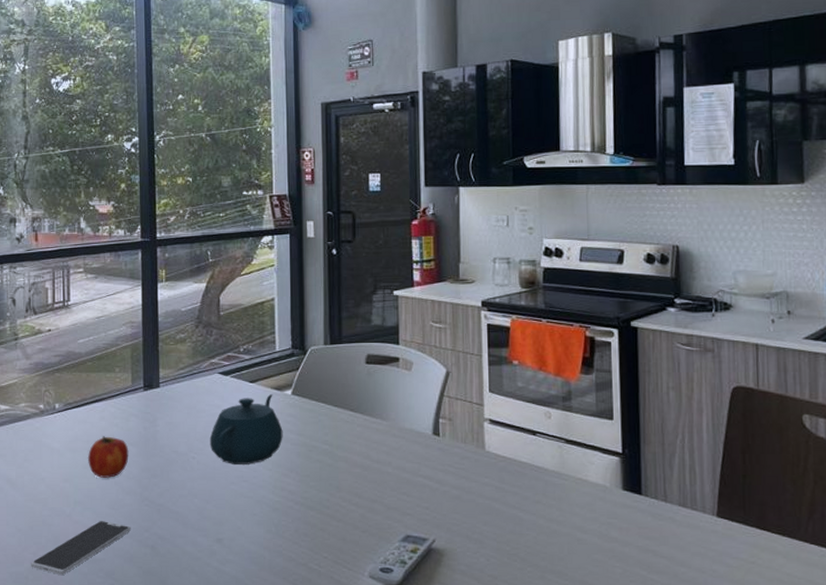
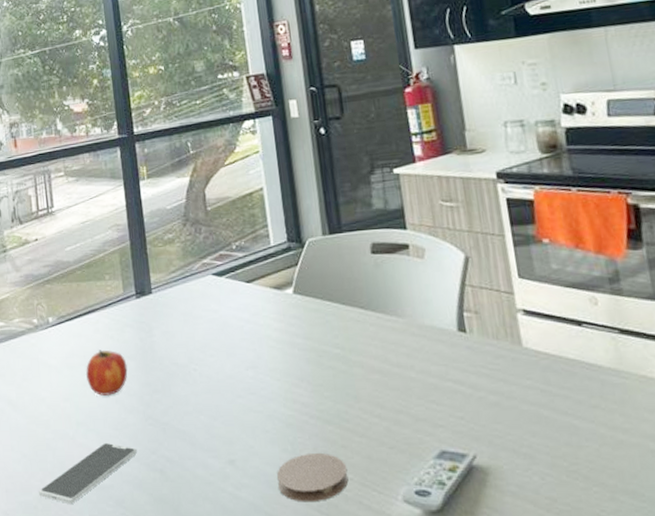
teapot: present [209,394,283,465] -> none [209,294,289,375]
coaster: none [260,534,323,577] -> present [277,452,349,503]

